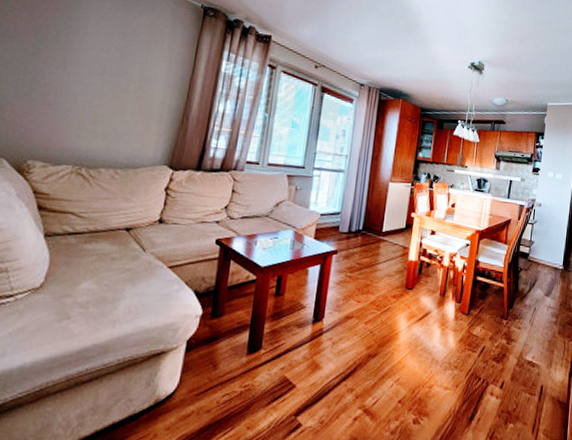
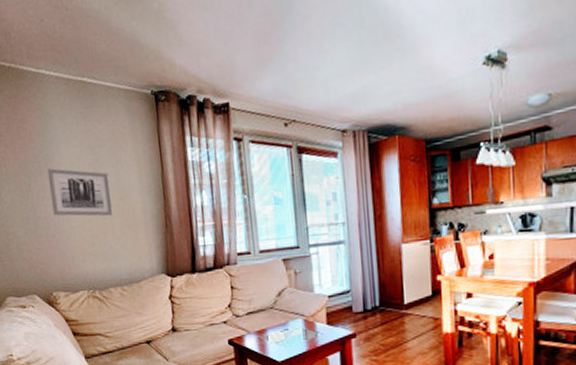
wall art: none [58,39,135,101] -> present [47,168,114,217]

